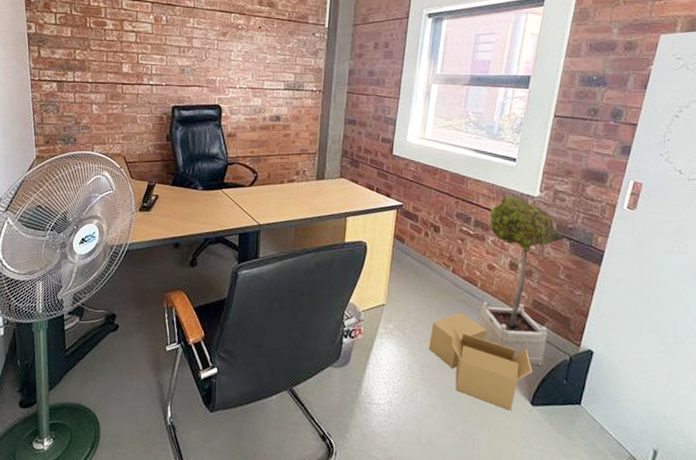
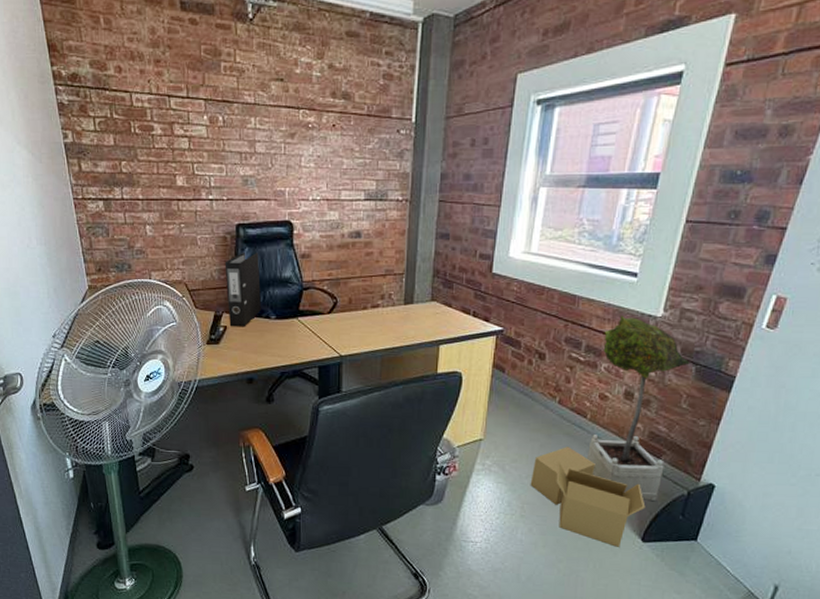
binder: none [160,130,191,197] -> present [224,251,261,327]

